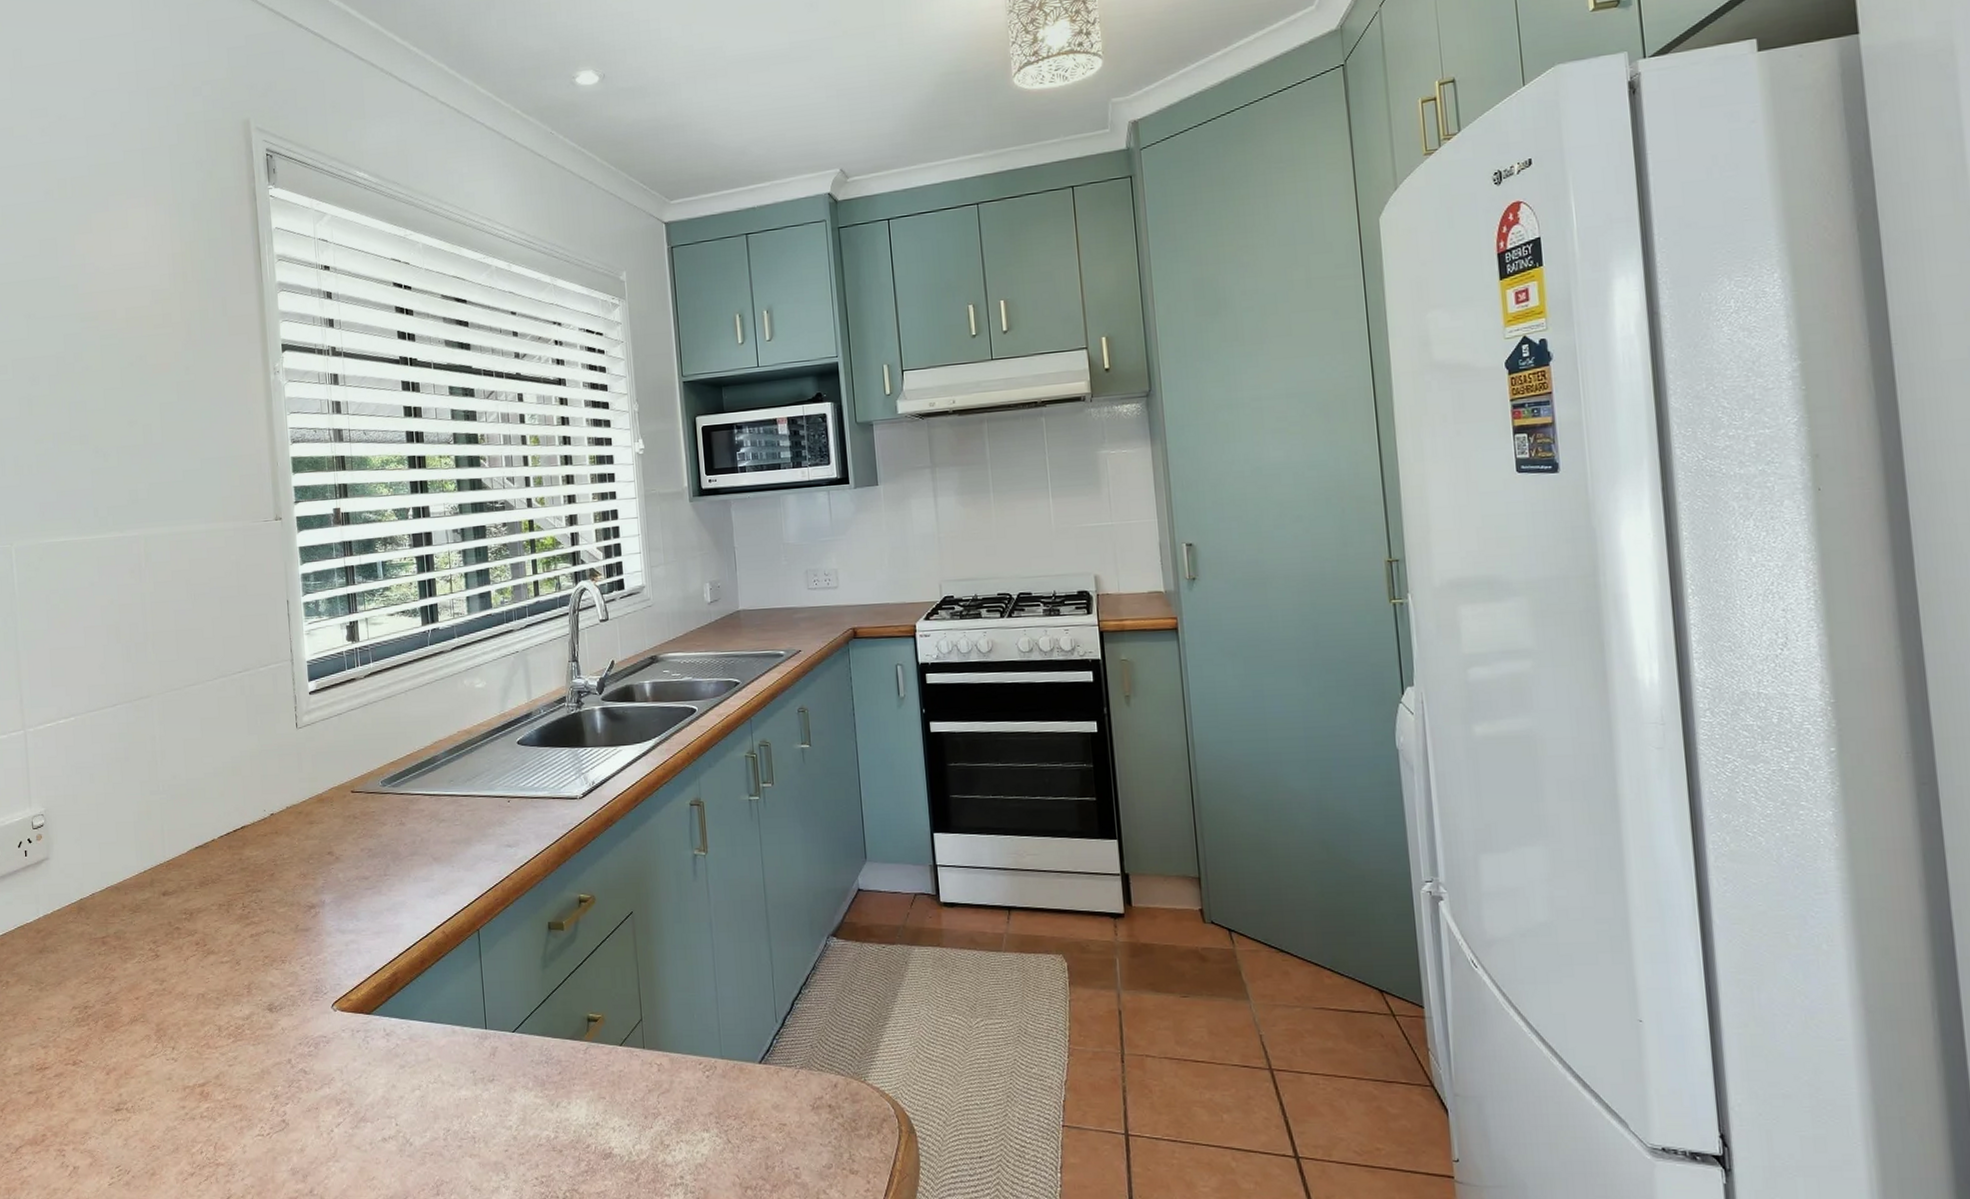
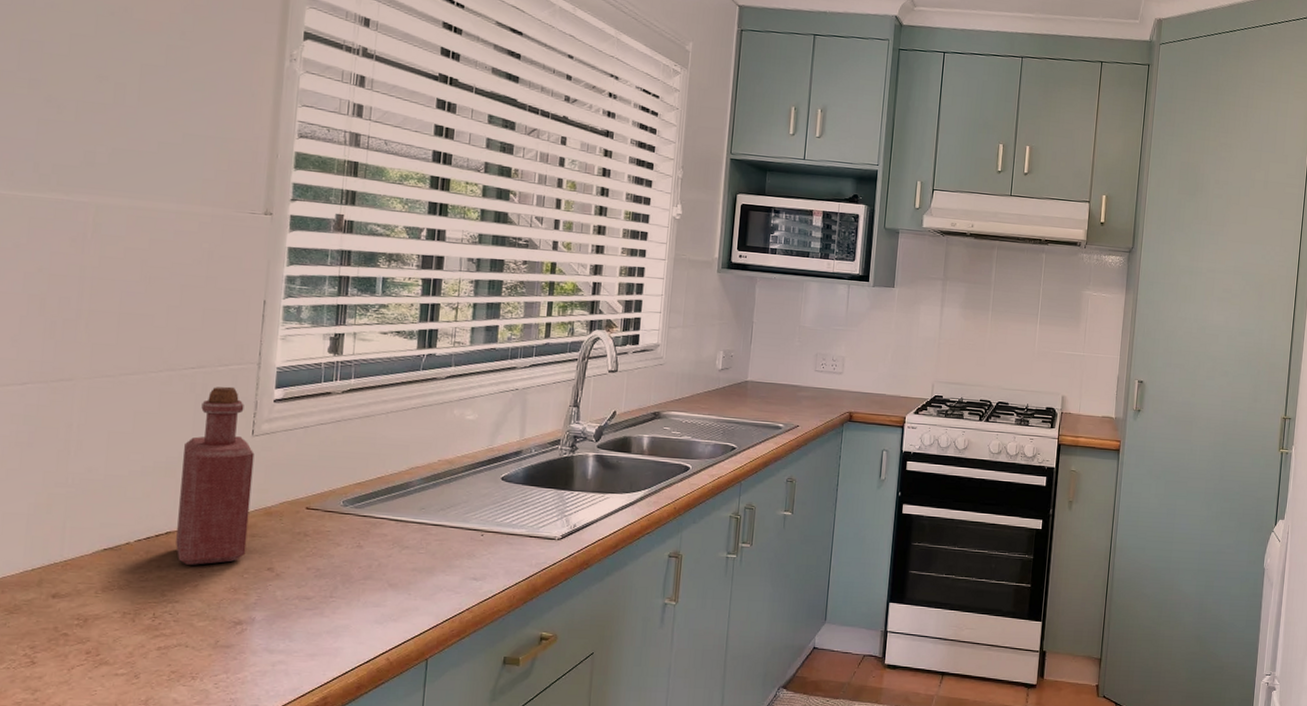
bottle: none [244,685,308,856] -> present [176,386,255,565]

